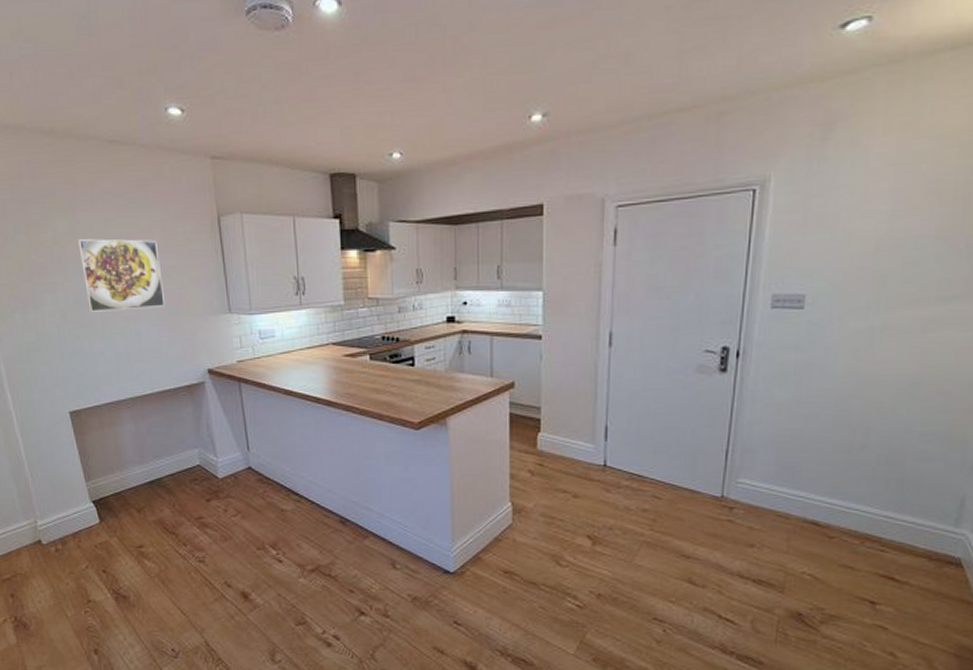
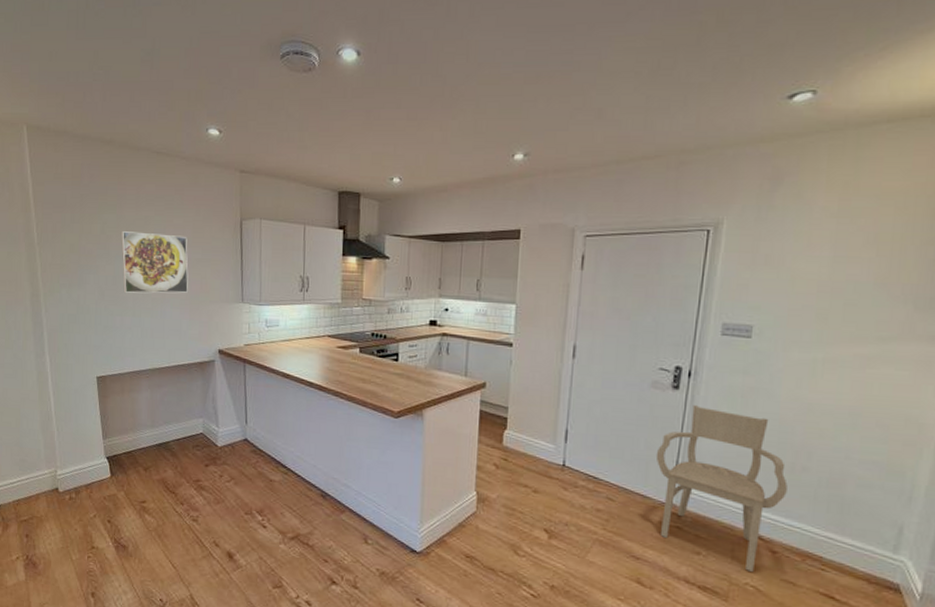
armchair: none [704,388,845,560] -> present [655,405,788,572]

